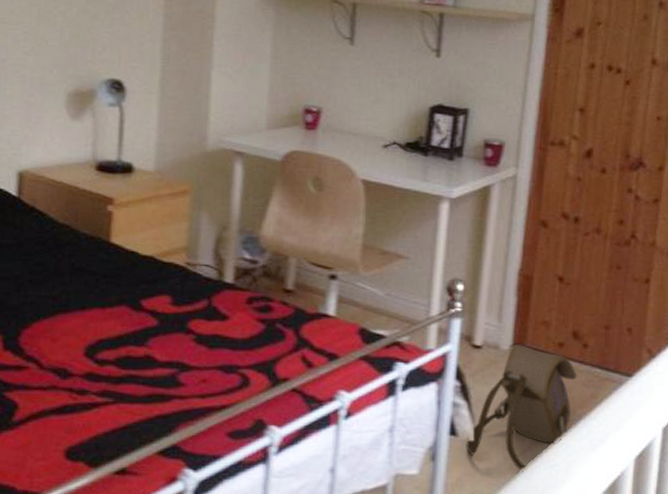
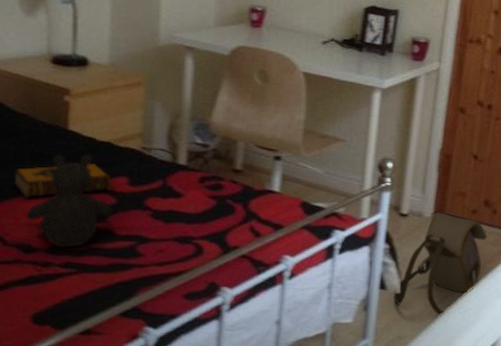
hardback book: none [52,280,153,317] -> present [13,164,111,198]
teddy bear: none [64,269,154,375] -> present [26,154,113,248]

